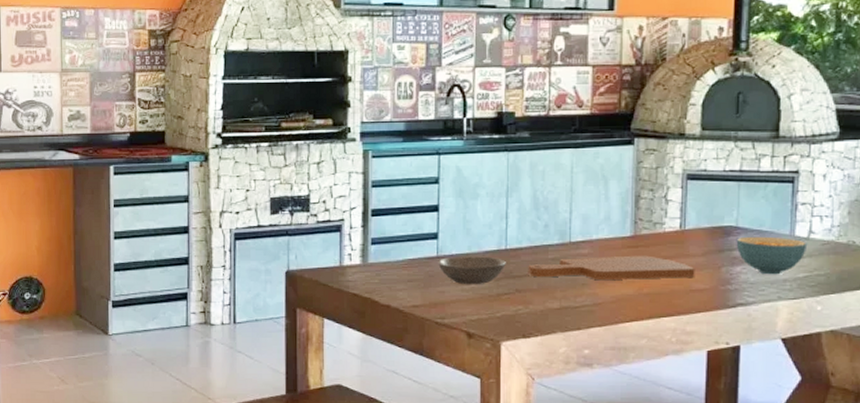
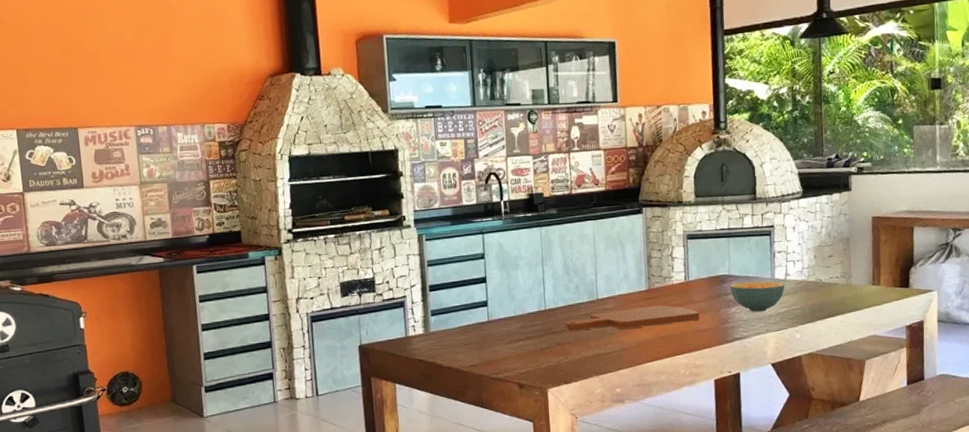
soup bowl: present [438,256,506,285] -> none [489,317,546,343]

